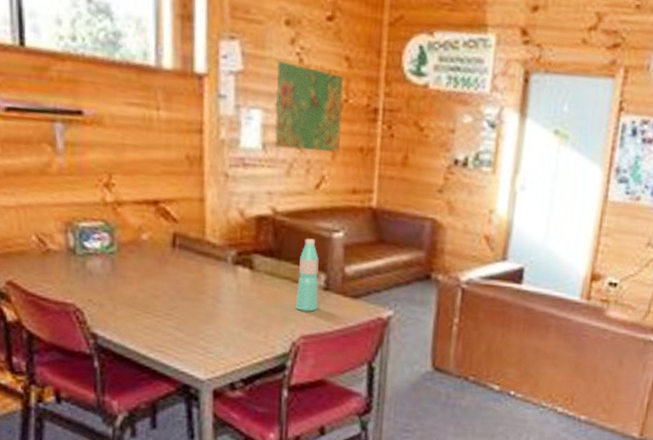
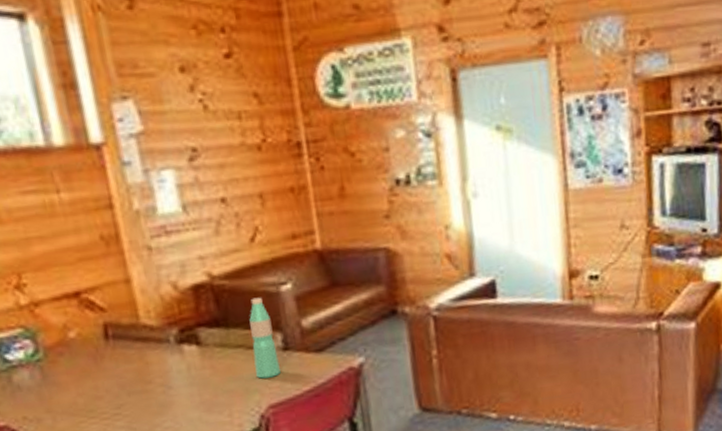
map: present [275,60,344,152] -> none [179,111,268,207]

